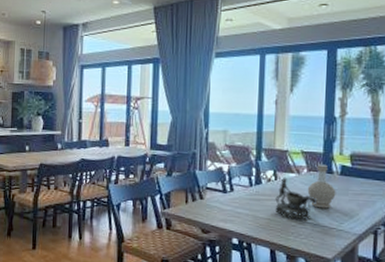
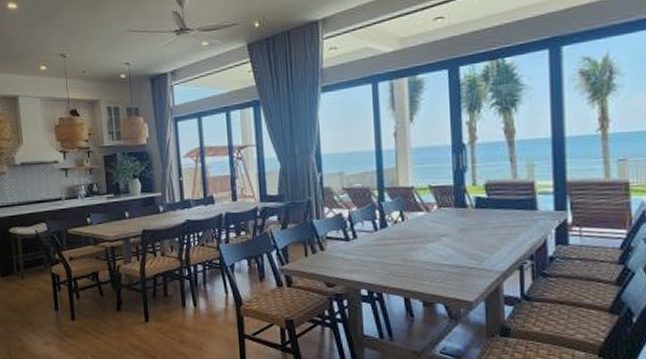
decorative bowl: present [275,177,318,221] -> none [404,217,452,262]
bottle: present [307,164,336,209] -> none [439,198,473,247]

